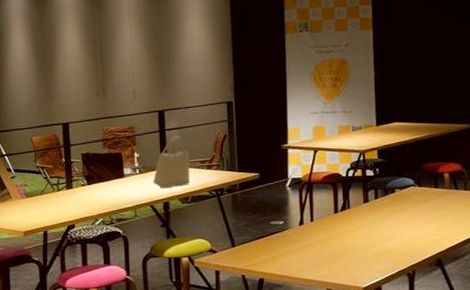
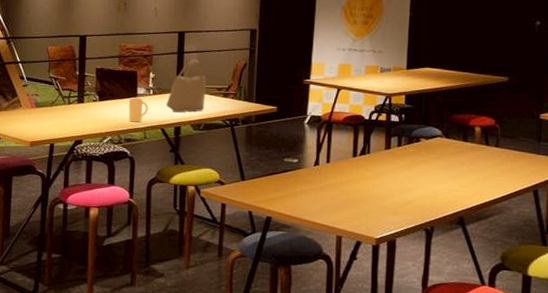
mug: none [117,178,136,202] -> present [128,97,149,123]

